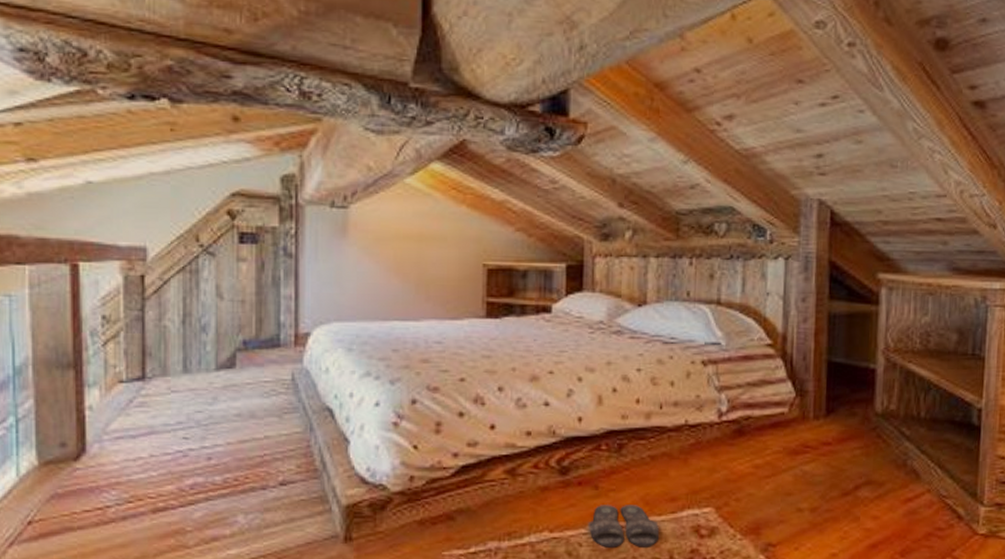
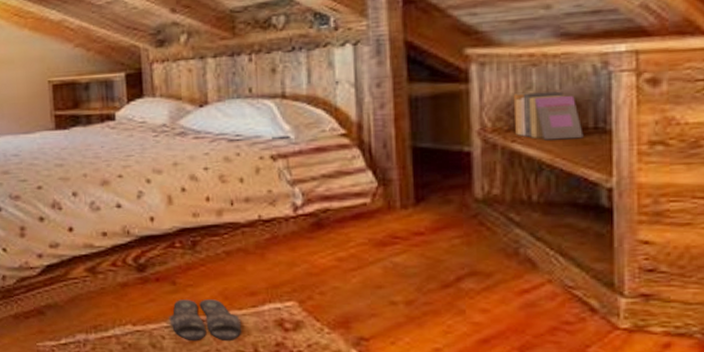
books: none [912,318,964,363] -> present [513,91,584,140]

